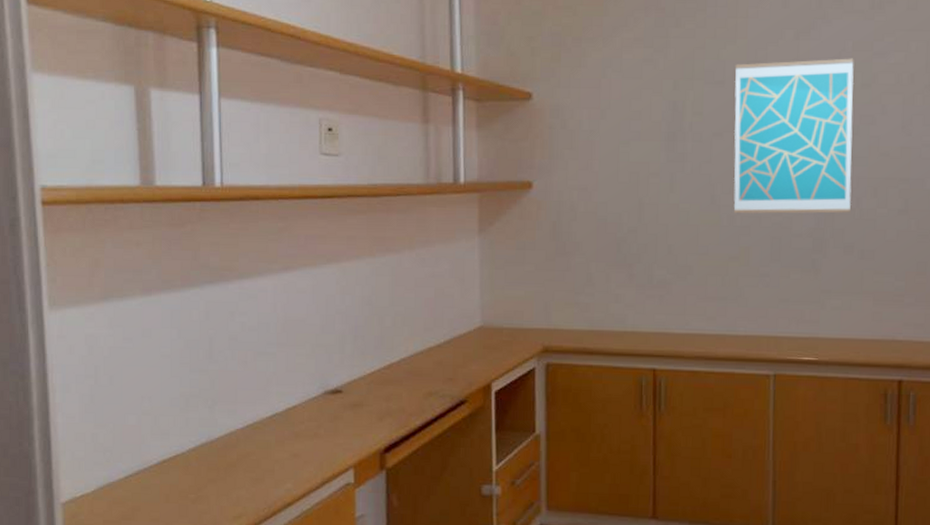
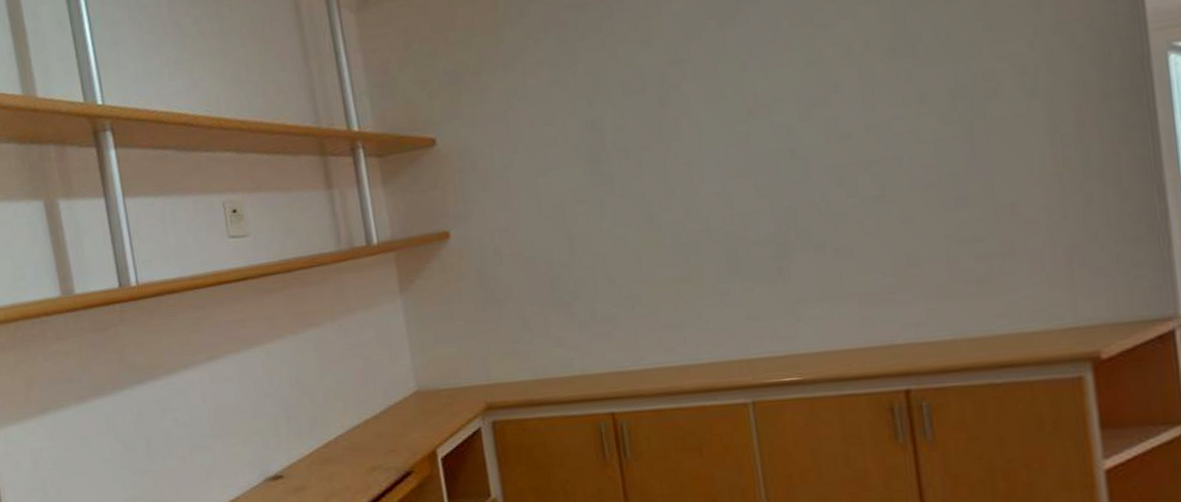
wall art: present [733,58,854,214] -> none [654,37,815,229]

